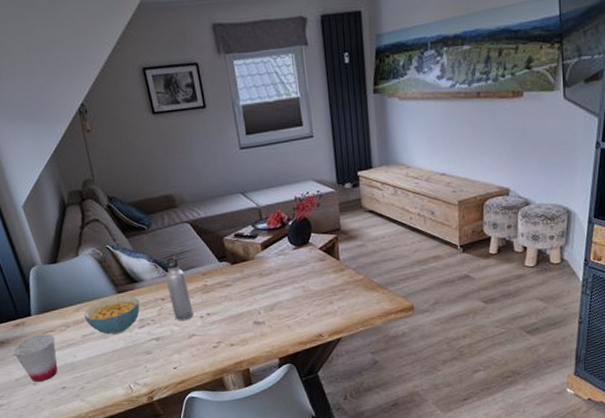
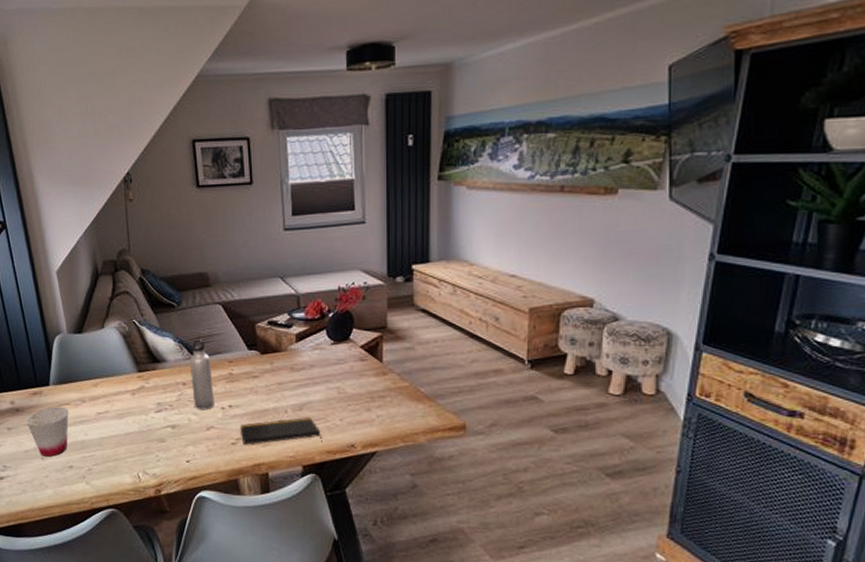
cereal bowl: present [84,295,140,335] -> none [101,375,159,416]
notepad: none [219,315,294,347] -> present [240,416,323,445]

